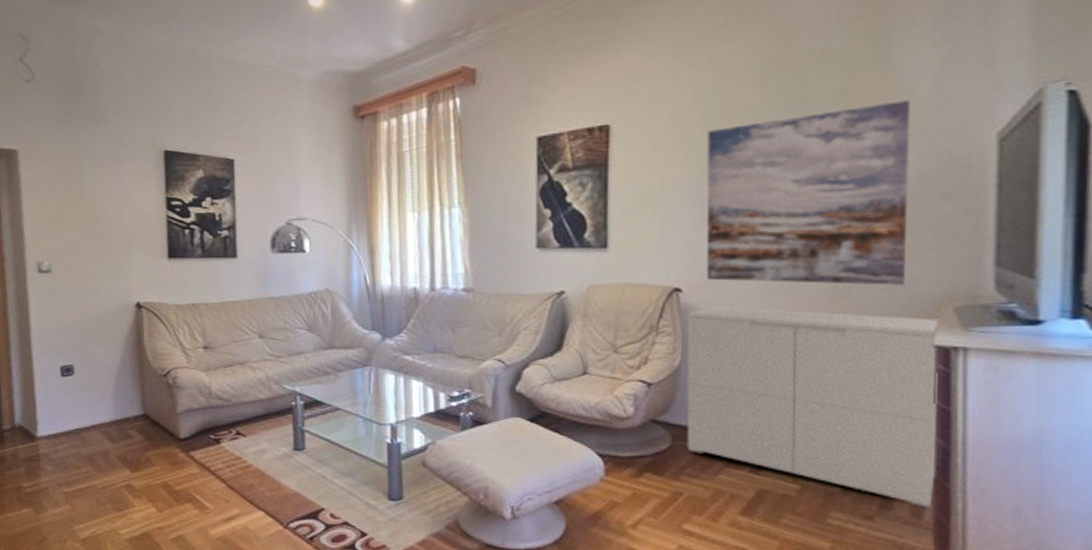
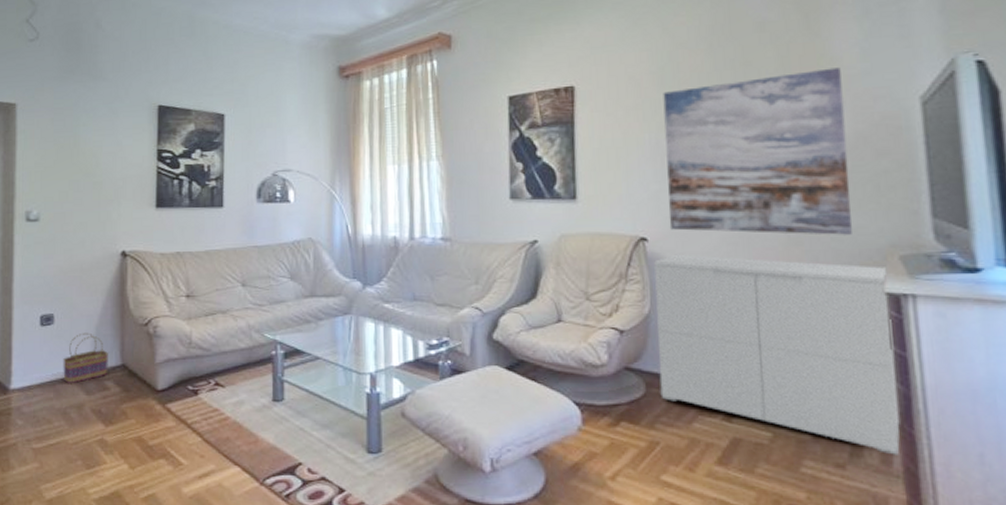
basket: none [86,383,131,433] -> present [63,332,108,384]

